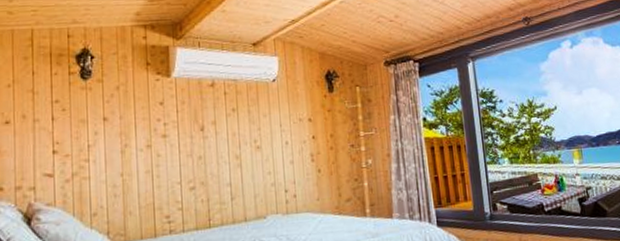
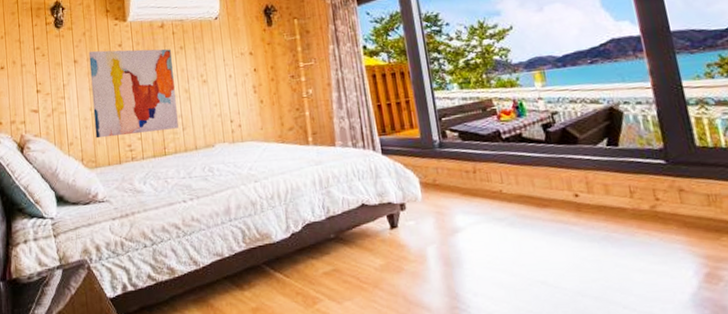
wall art: none [122,107,226,209] -> present [88,48,179,139]

